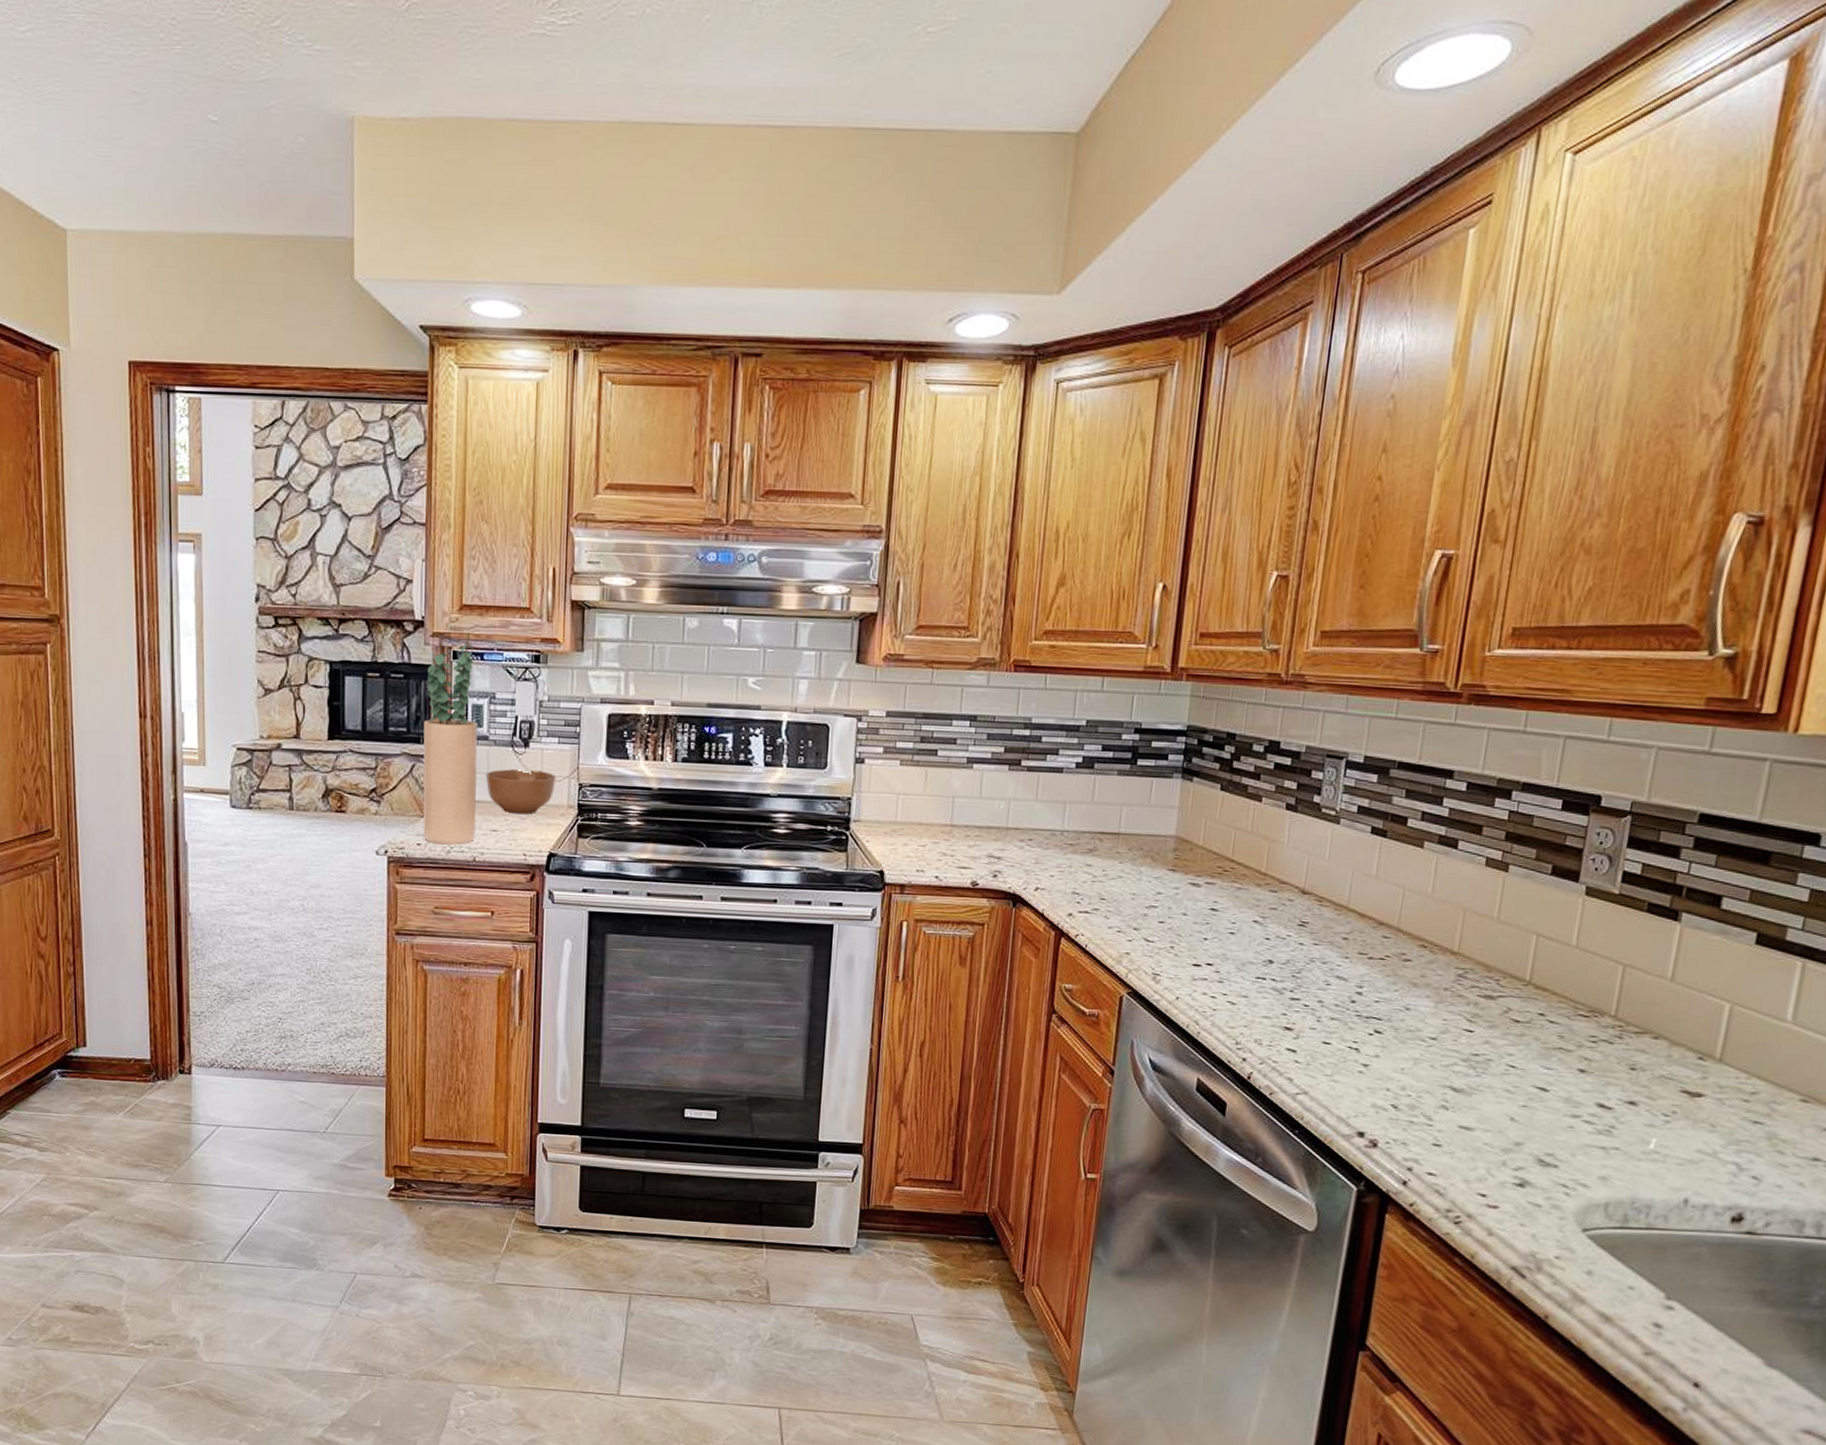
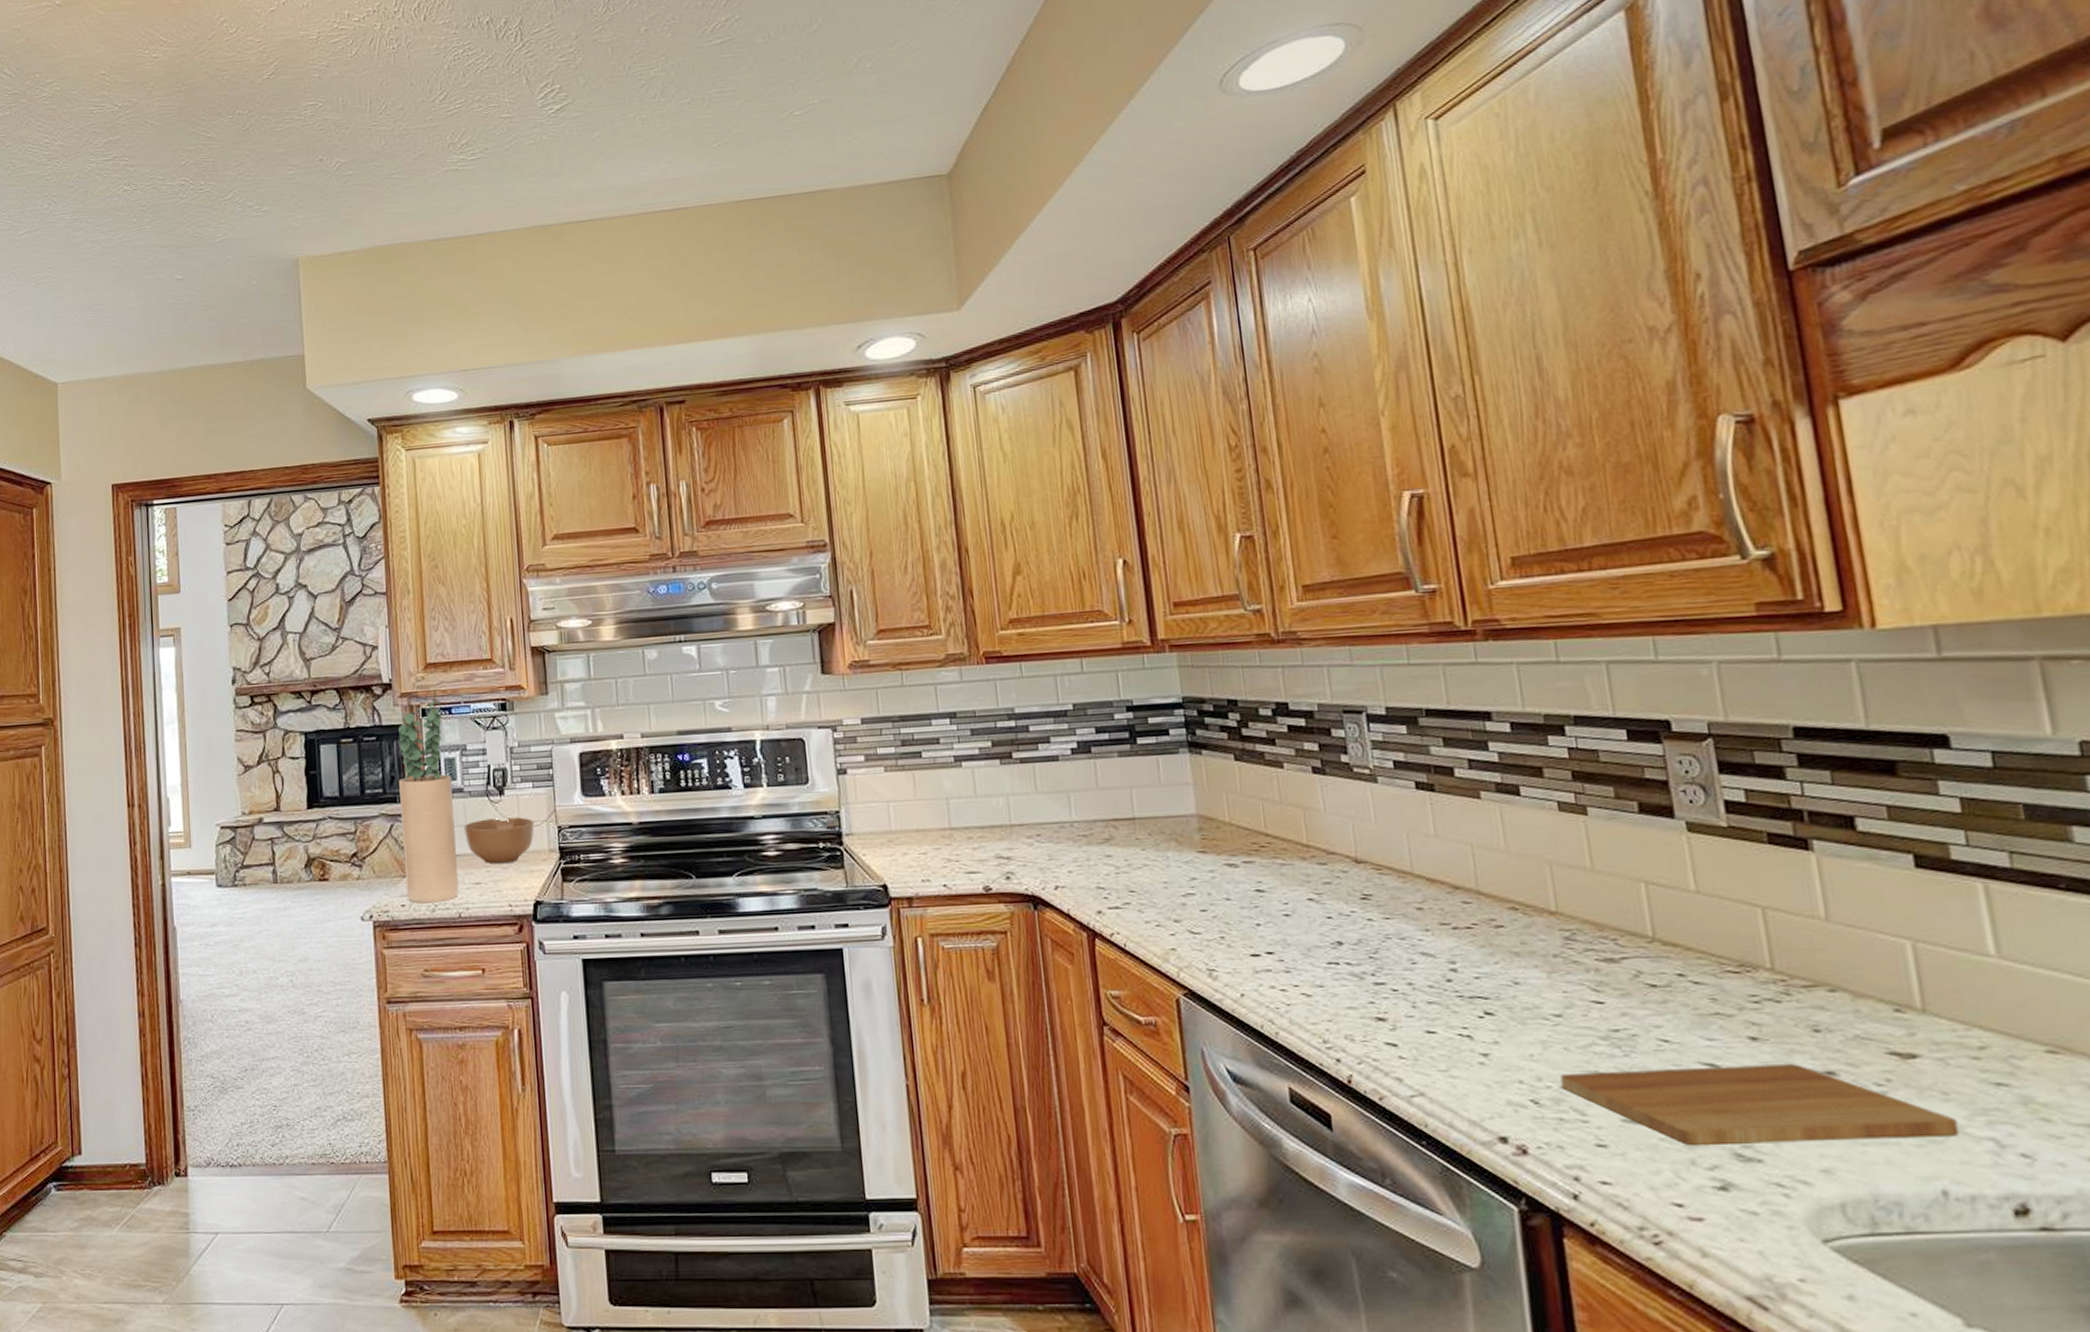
cutting board: none [1419,1086,1715,1159] -> present [1560,1064,1960,1147]

